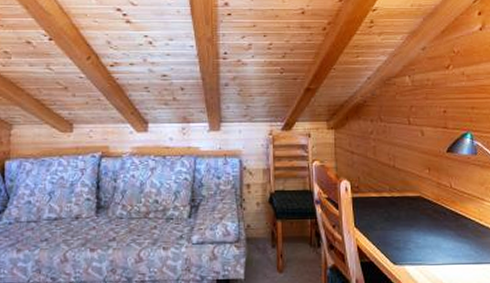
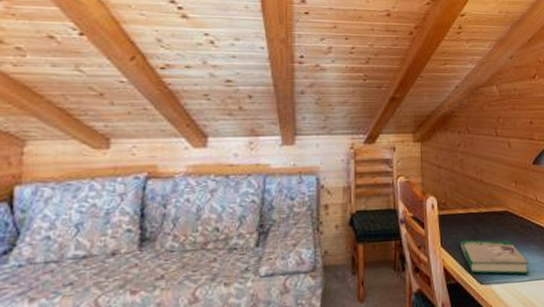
book: none [373,221,444,258] -> present [460,239,530,274]

